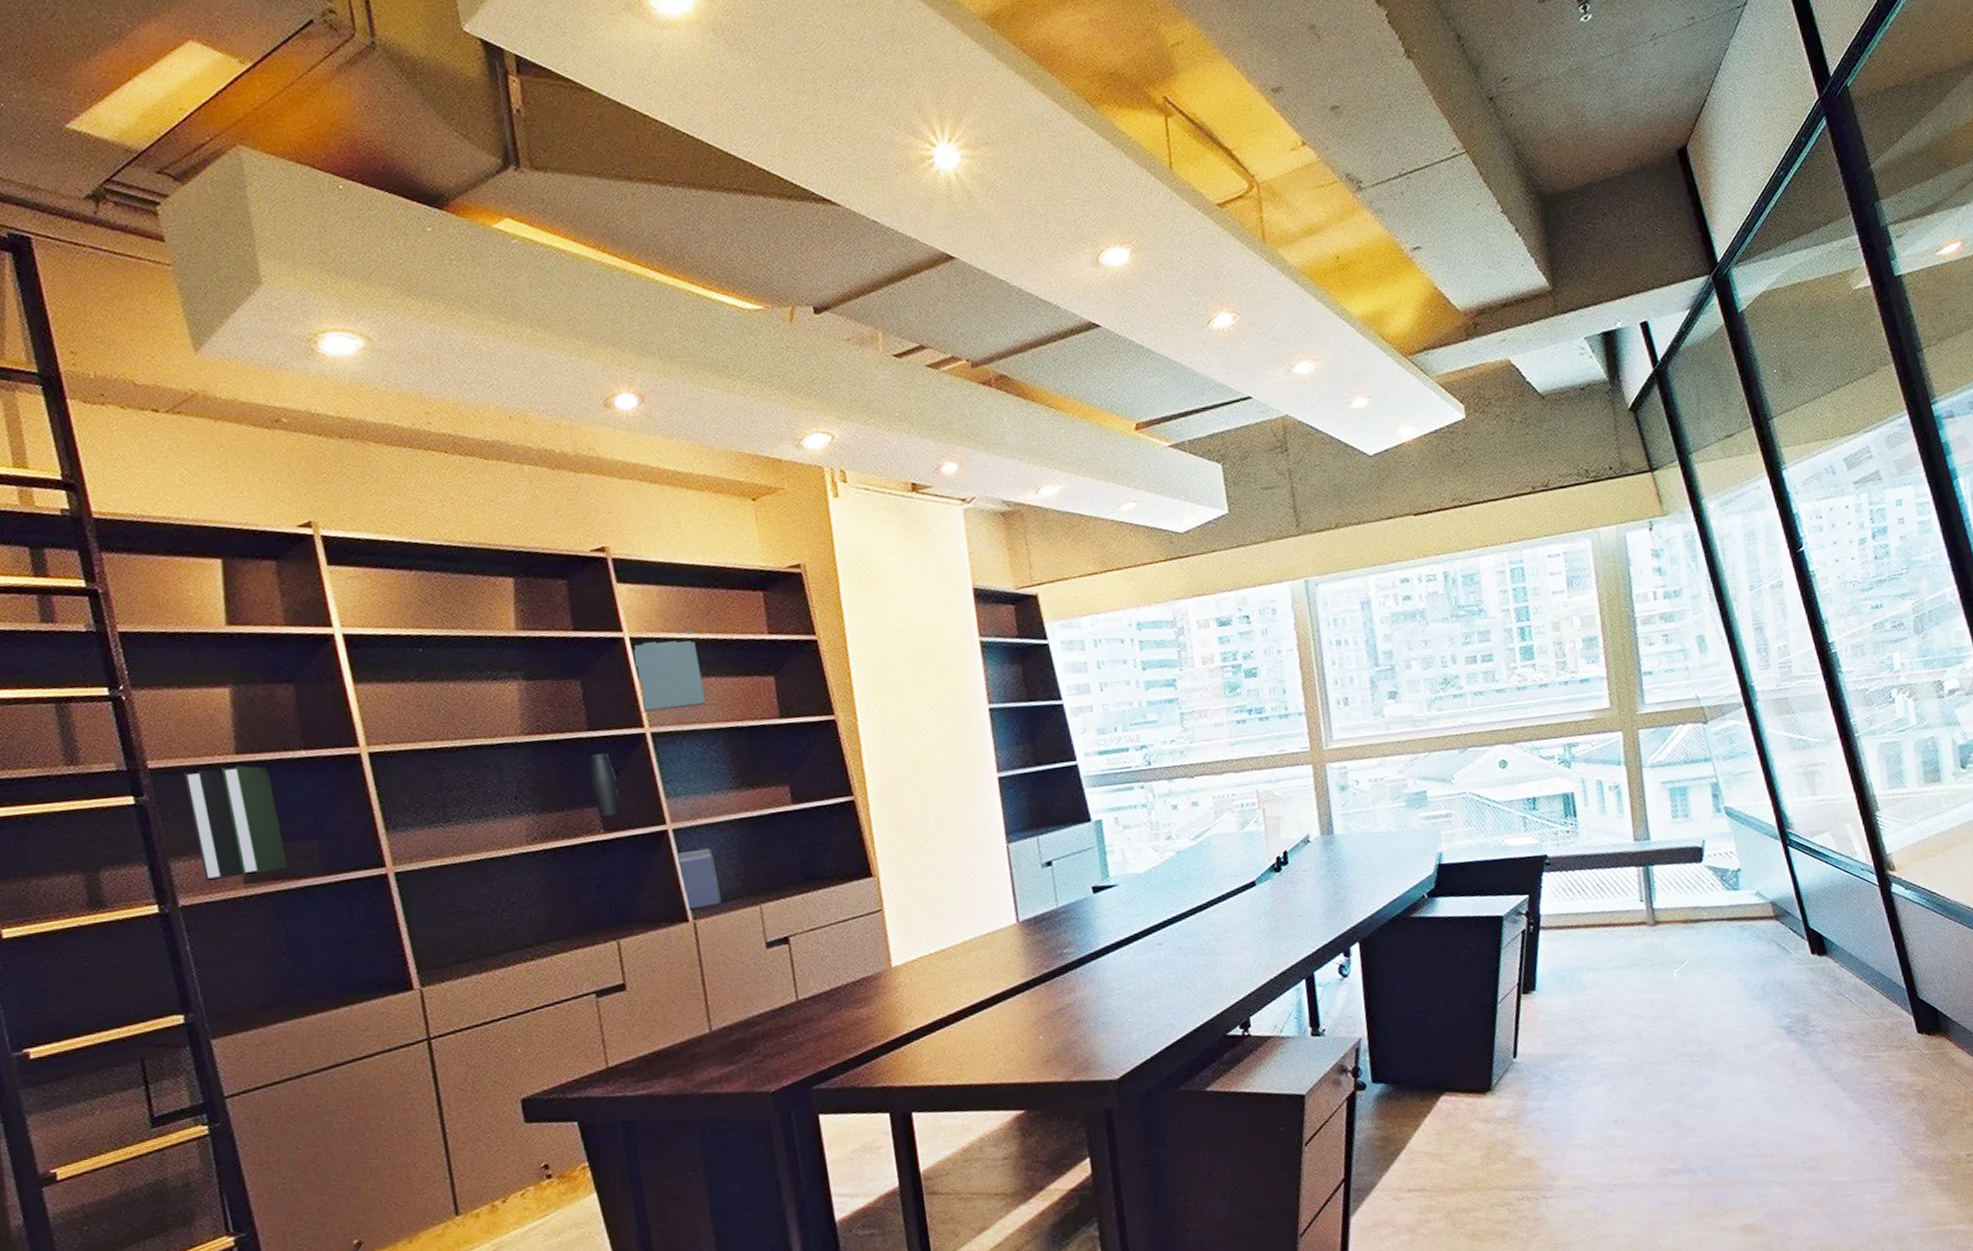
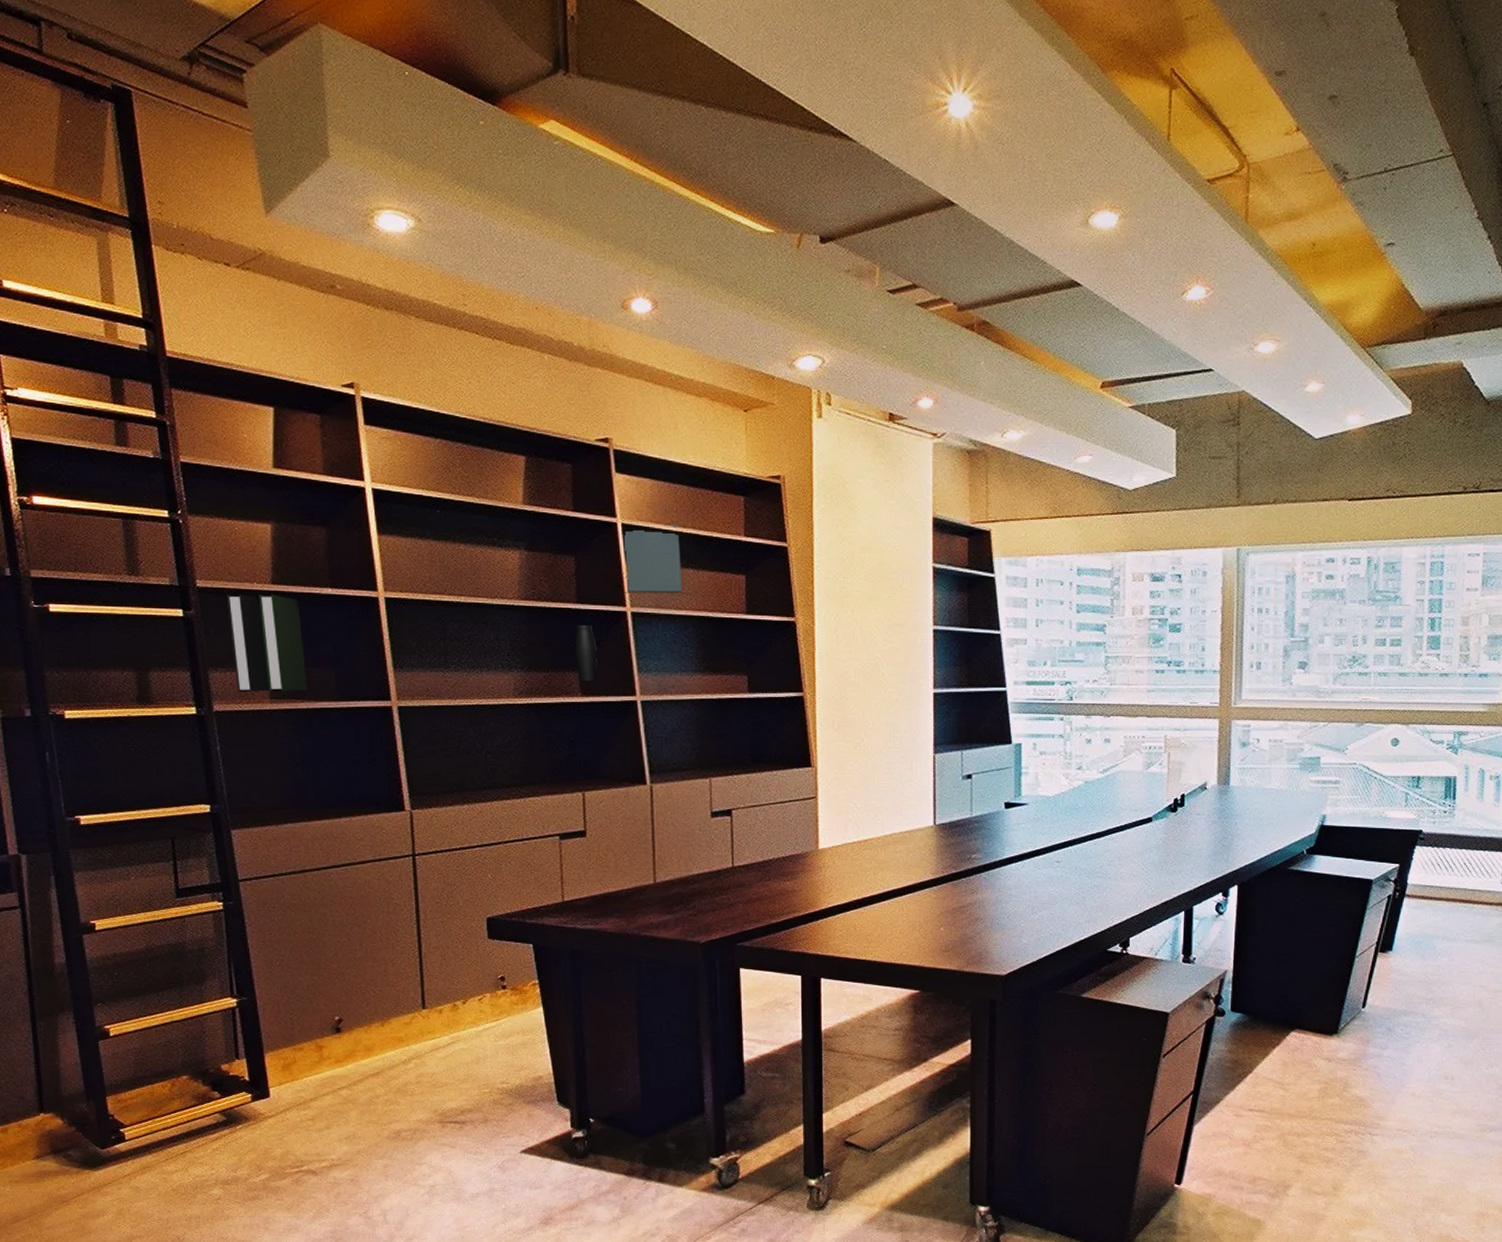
books: present [676,848,722,910] -> none [642,722,677,774]

